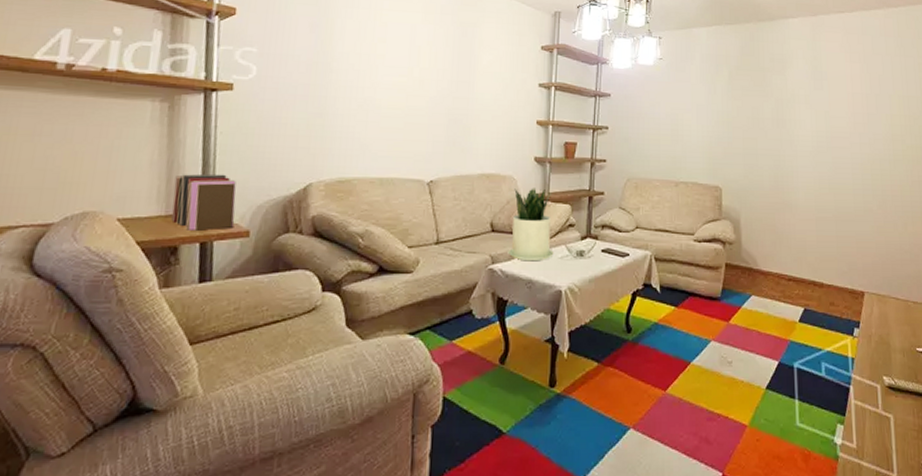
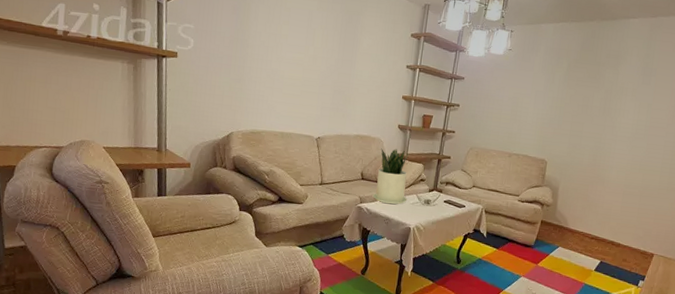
books: present [171,174,236,231] -> none [138,119,181,161]

